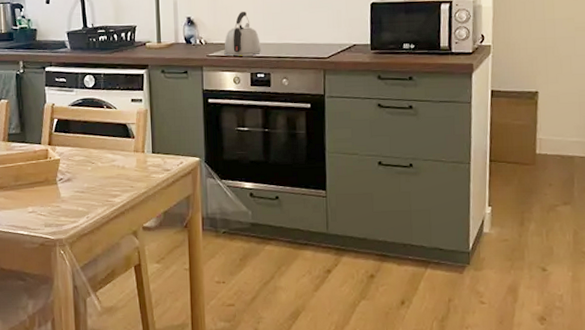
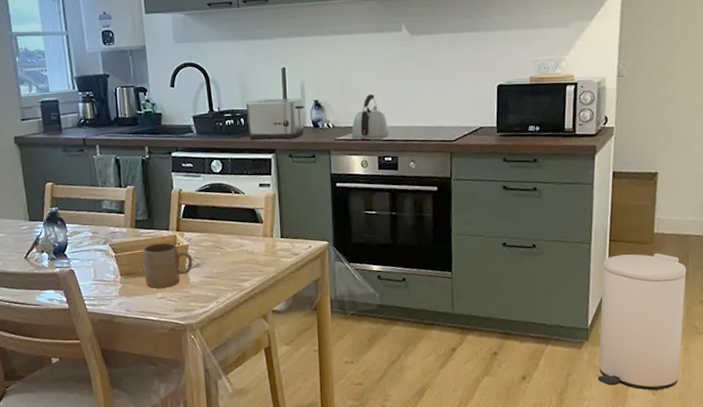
mug: none [14,157,64,202] -> present [142,243,193,288]
toaster: none [120,14,177,56] -> present [246,97,305,140]
pedal bin: none [480,174,573,319] -> present [597,253,687,390]

